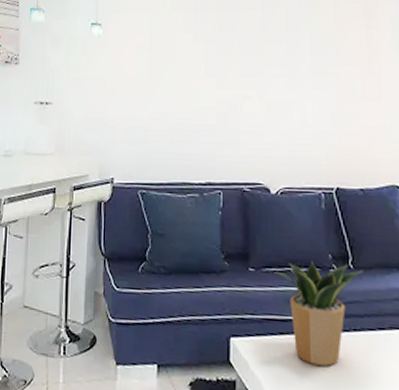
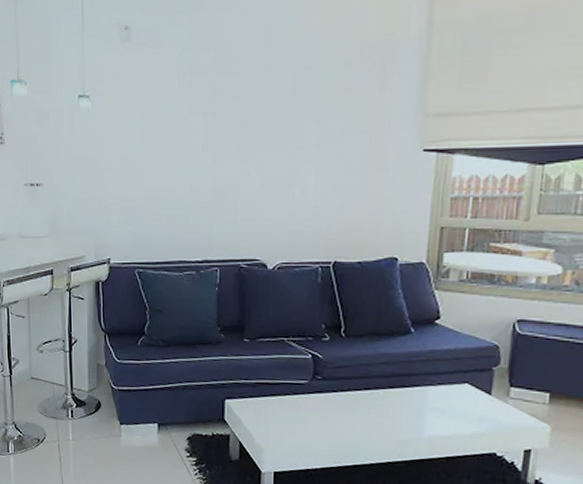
potted plant: present [274,260,363,366] -> none [268,330,354,421]

